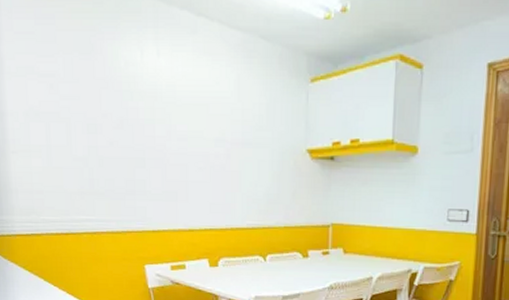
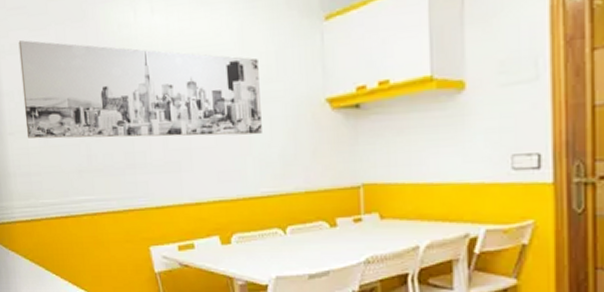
wall art: none [25,65,251,175] -> present [18,40,262,139]

